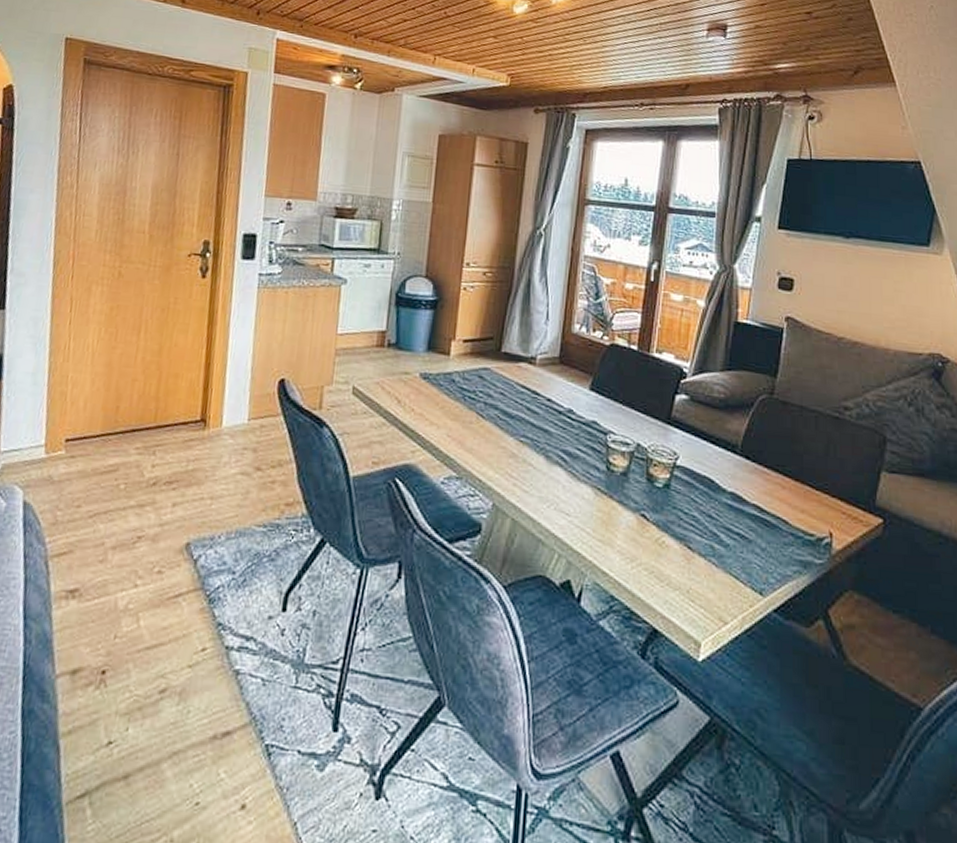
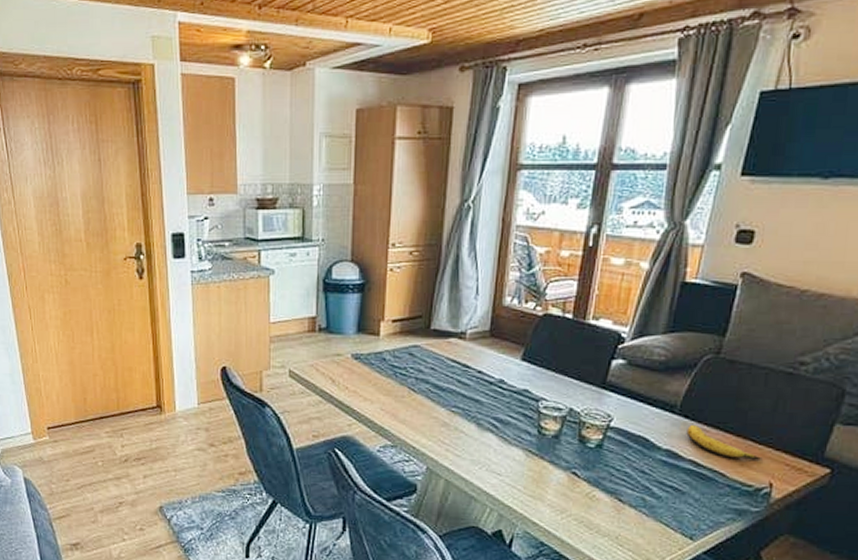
banana: none [749,466,821,508] -> present [686,424,763,461]

